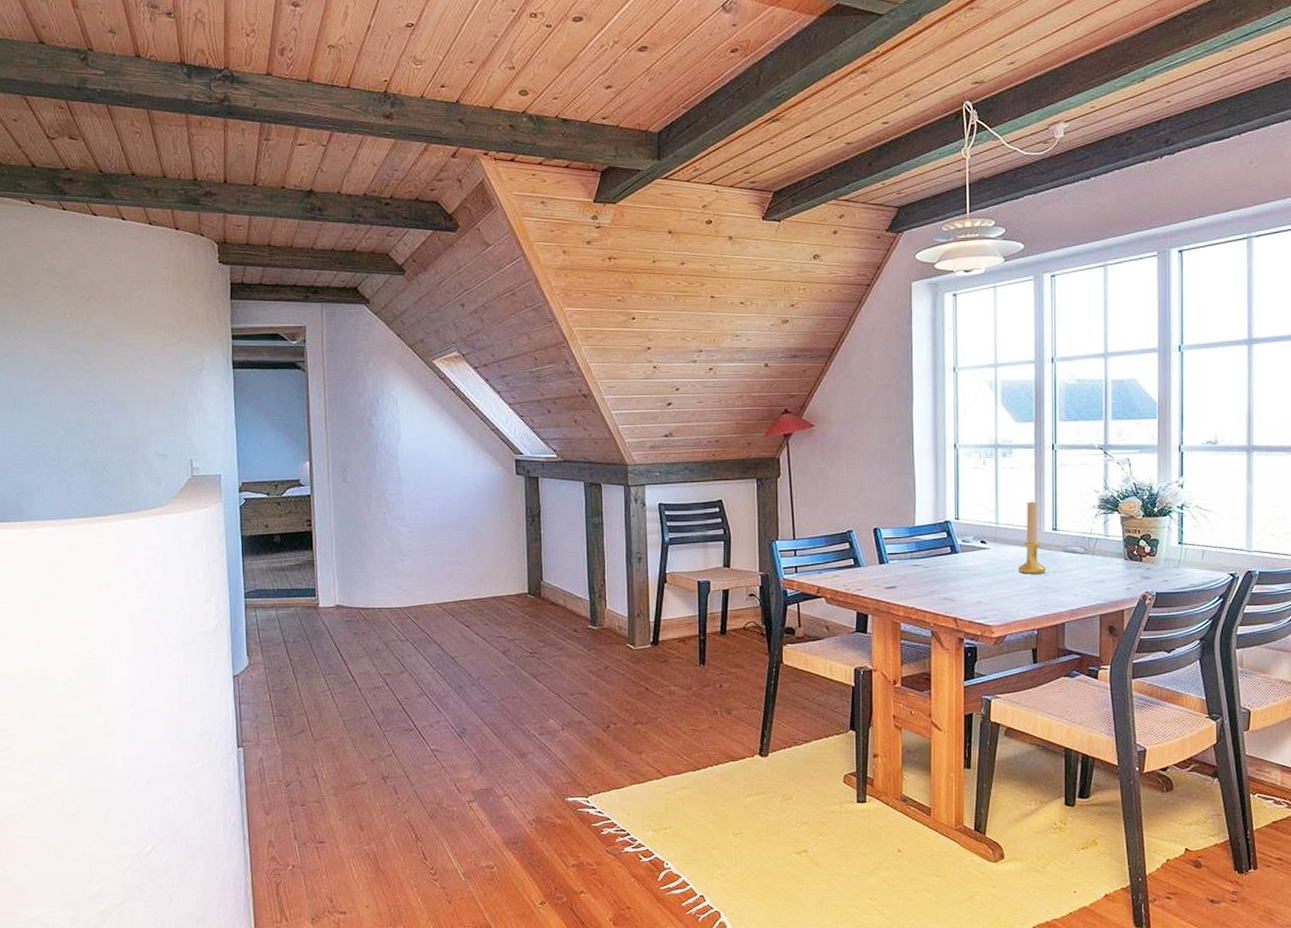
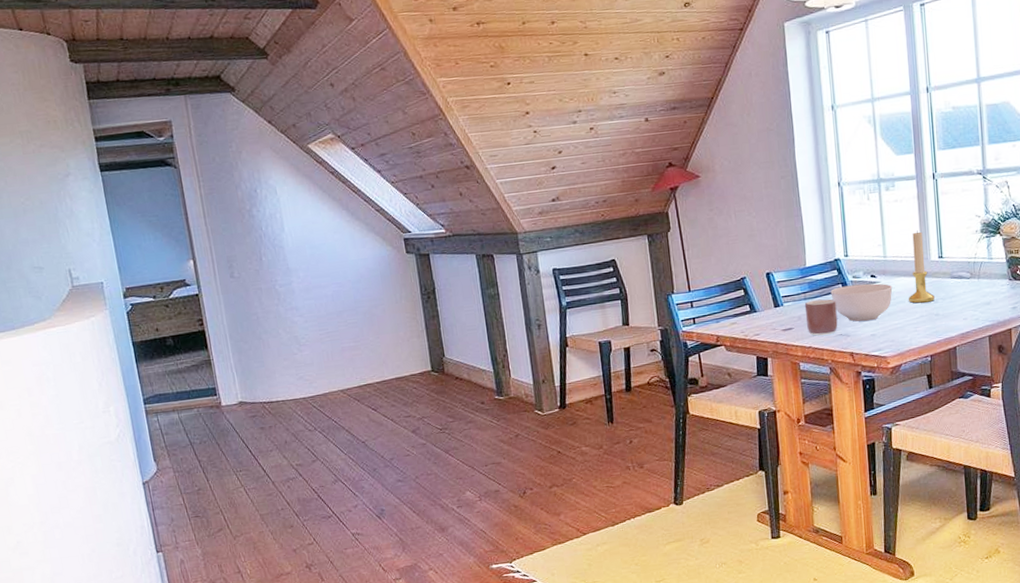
mug: none [910,560,943,598] -> present [804,299,838,336]
bowl: none [938,549,1003,588] -> present [830,283,893,322]

